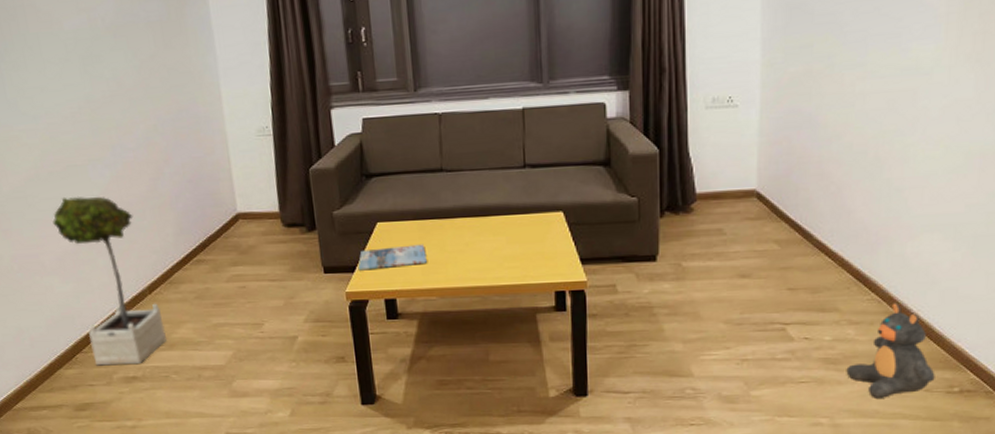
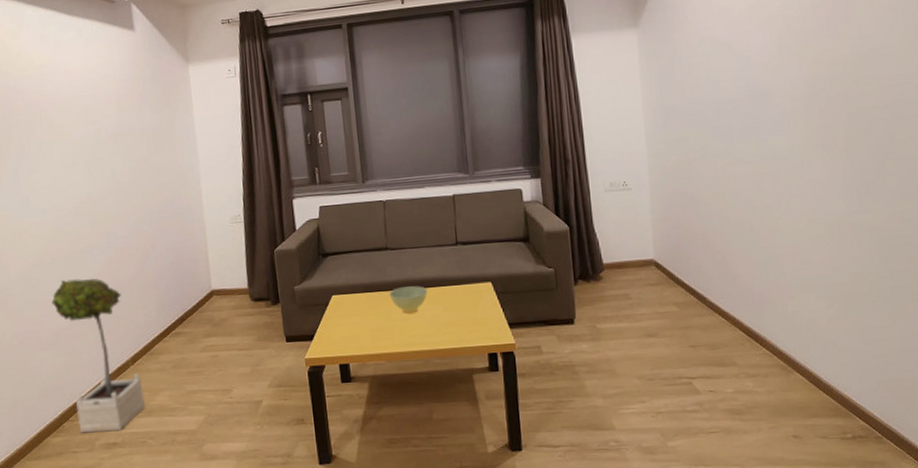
magazine: present [358,244,427,271] -> none [315,314,376,339]
bowl: none [443,214,489,245] -> present [389,286,428,314]
stuffed animal: present [846,302,935,398] -> none [749,356,829,446]

